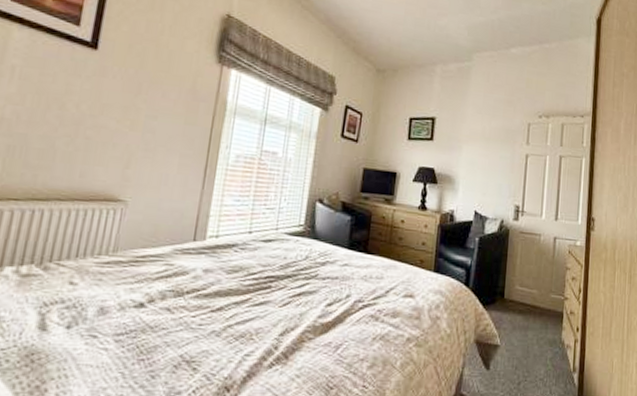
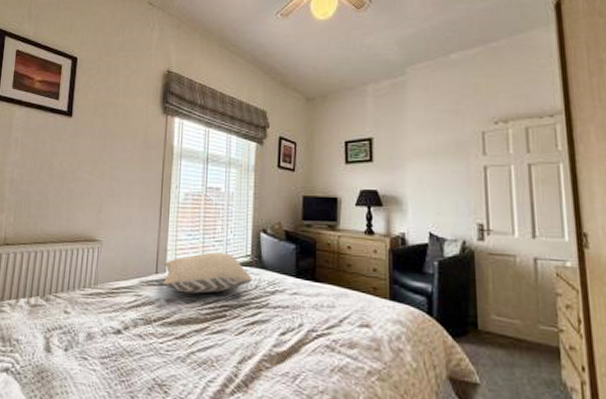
pillow: none [200,220,303,264] -> present [162,252,252,294]

